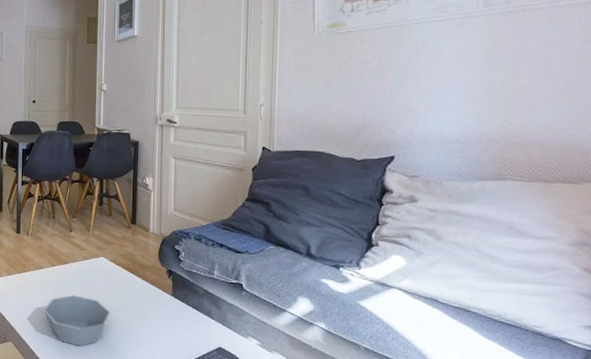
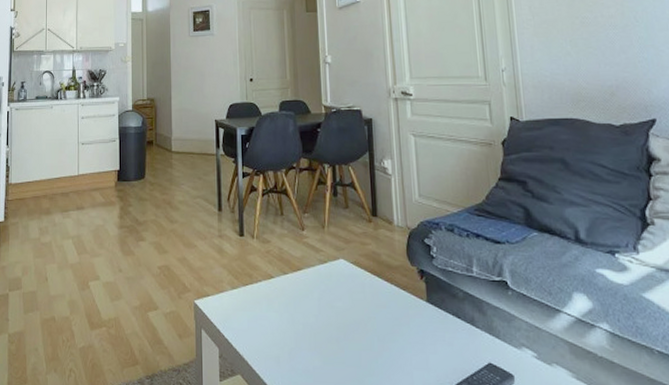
bowl: present [43,295,111,347] -> none [276,309,357,375]

